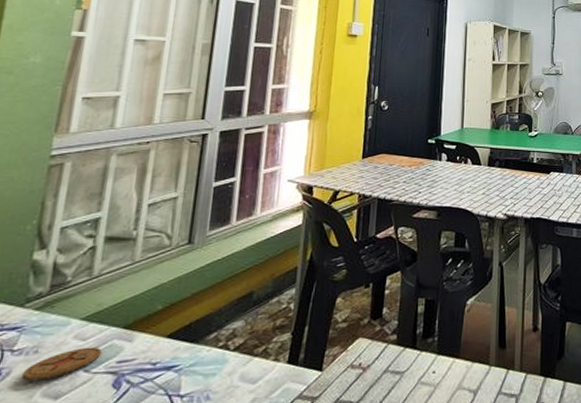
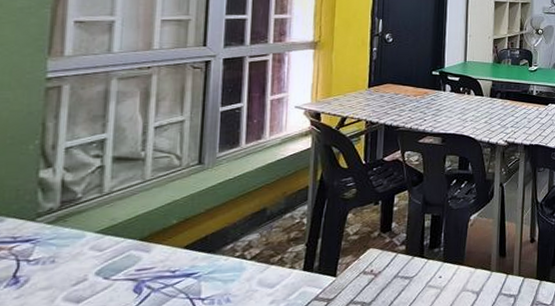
coaster: present [22,346,103,381] -> none [41,257,121,287]

